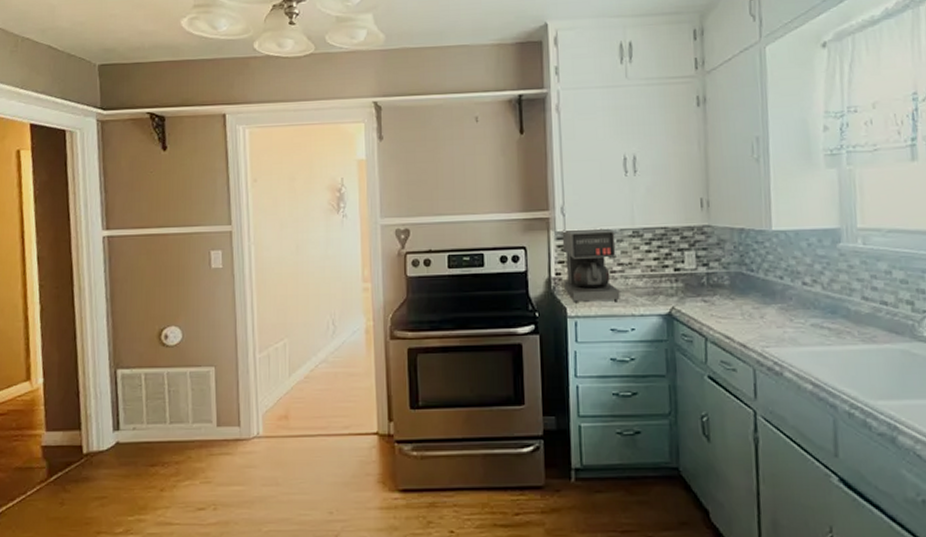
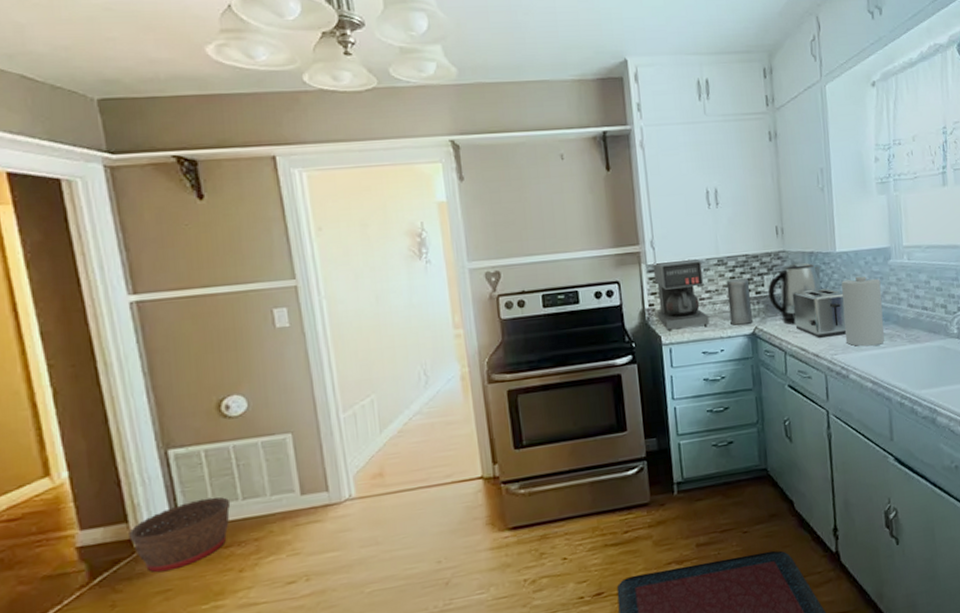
basket: none [80,417,160,480] -> present [129,496,231,573]
canister: none [641,252,671,303] -> present [726,278,754,326]
kettle: none [689,239,753,309] -> present [768,262,821,326]
toaster: none [716,269,782,327] -> present [792,287,847,339]
paper towel holder: none [777,259,830,341] -> present [841,276,885,347]

